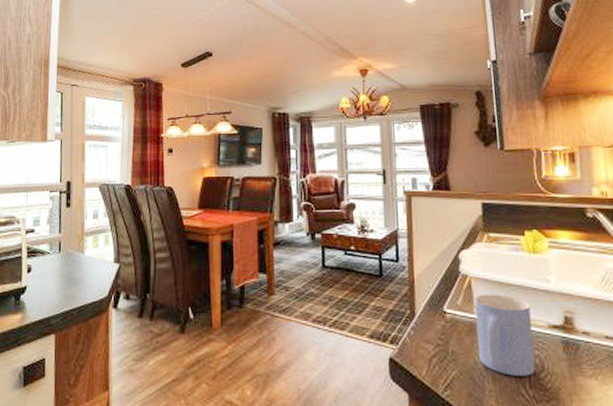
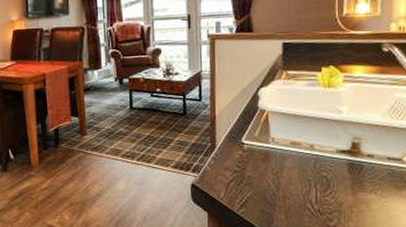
mug: present [474,294,536,376] -> none [270,125,322,194]

